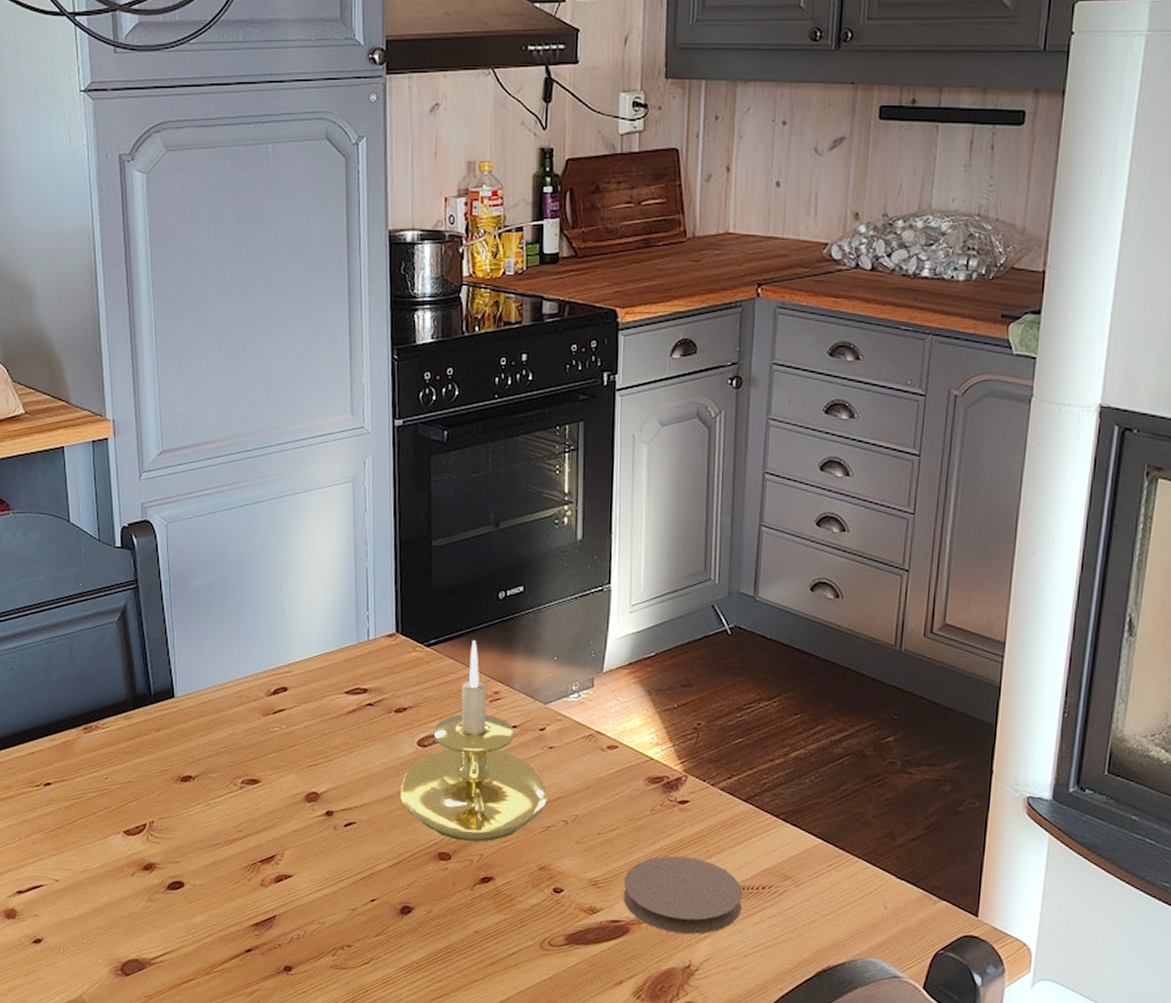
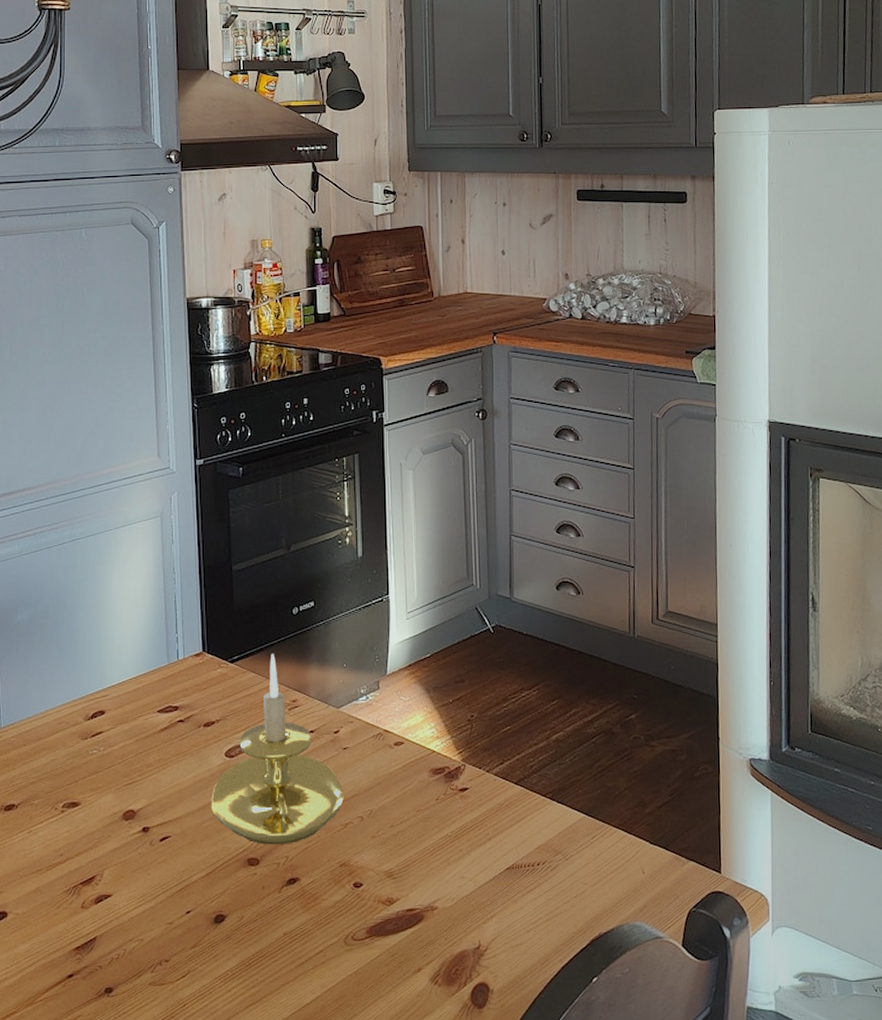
coaster: present [623,855,743,935] -> none [415,840,521,916]

